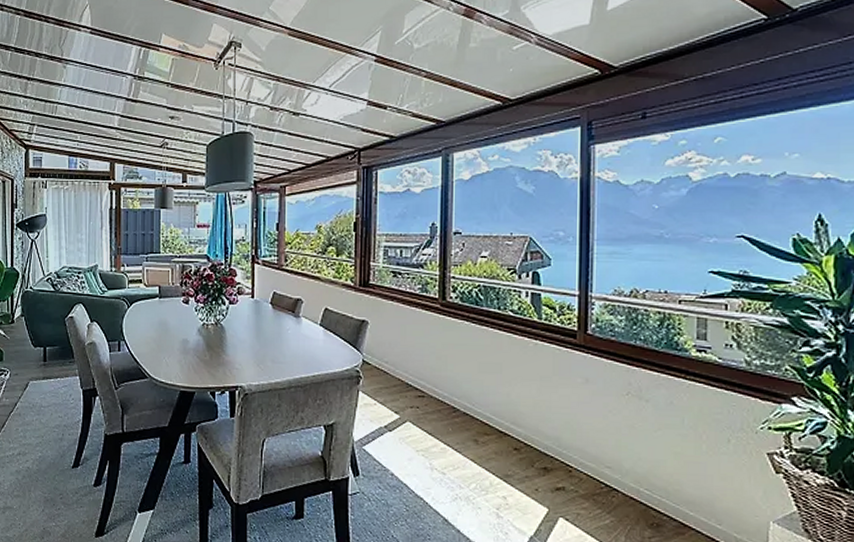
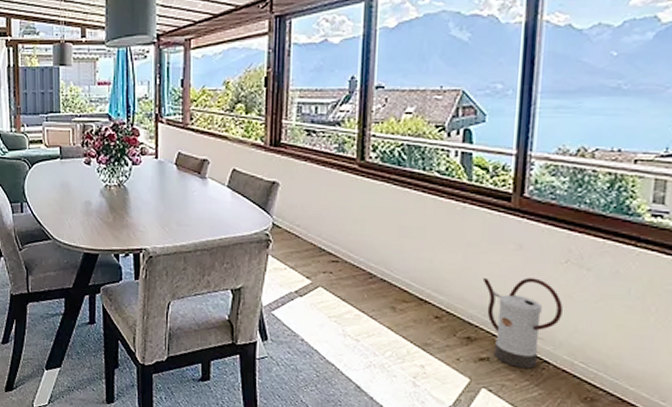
watering can: none [555,409,627,497] -> present [482,277,563,368]

